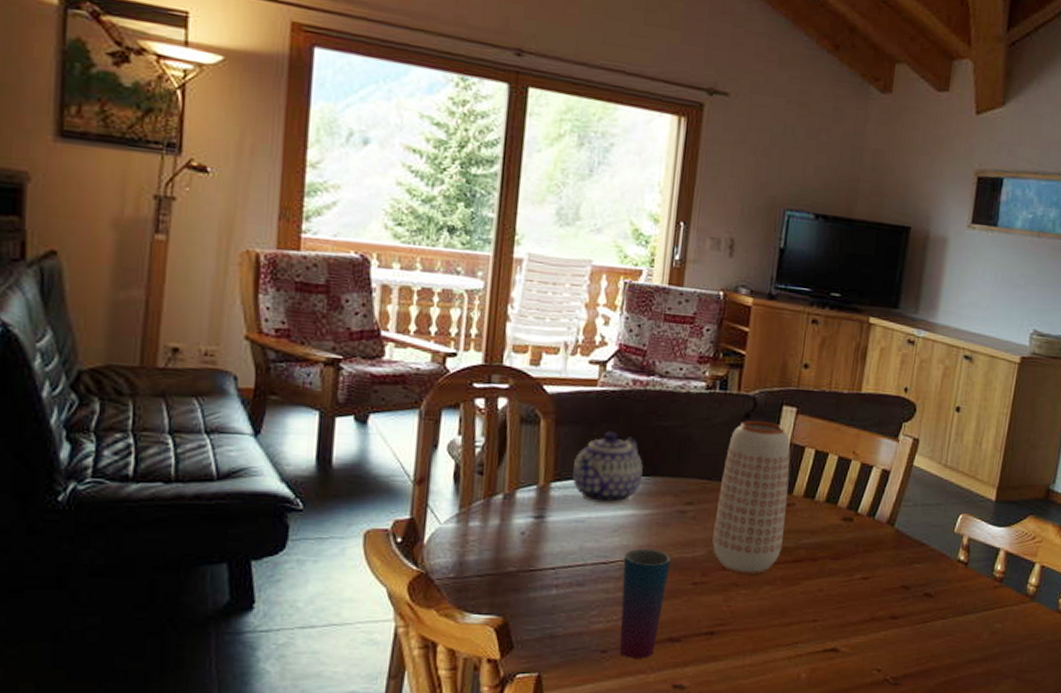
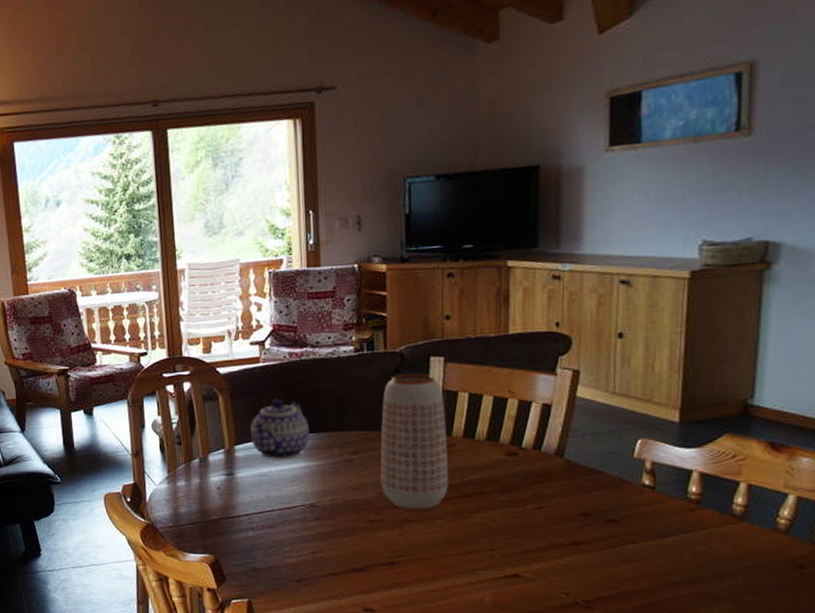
cup: present [619,549,671,659] -> none [304,494,346,586]

